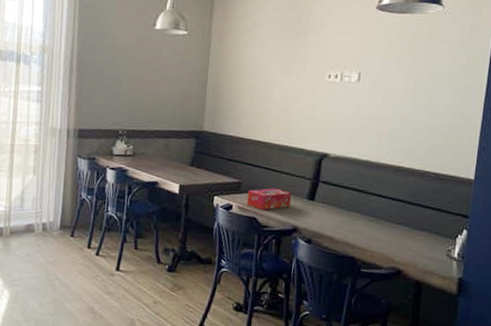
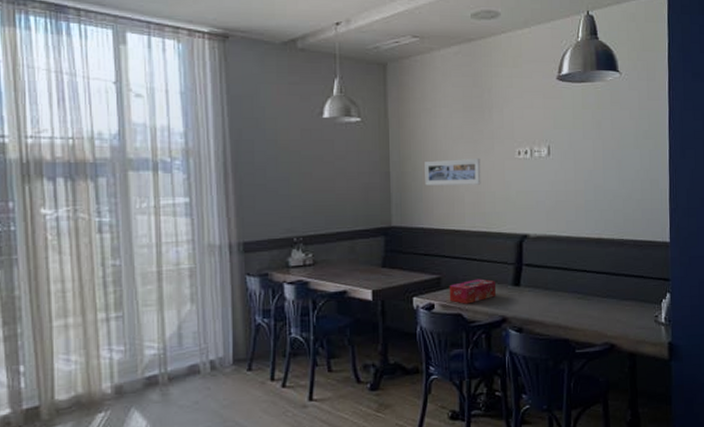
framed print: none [237,75,292,102] -> present [425,158,481,186]

